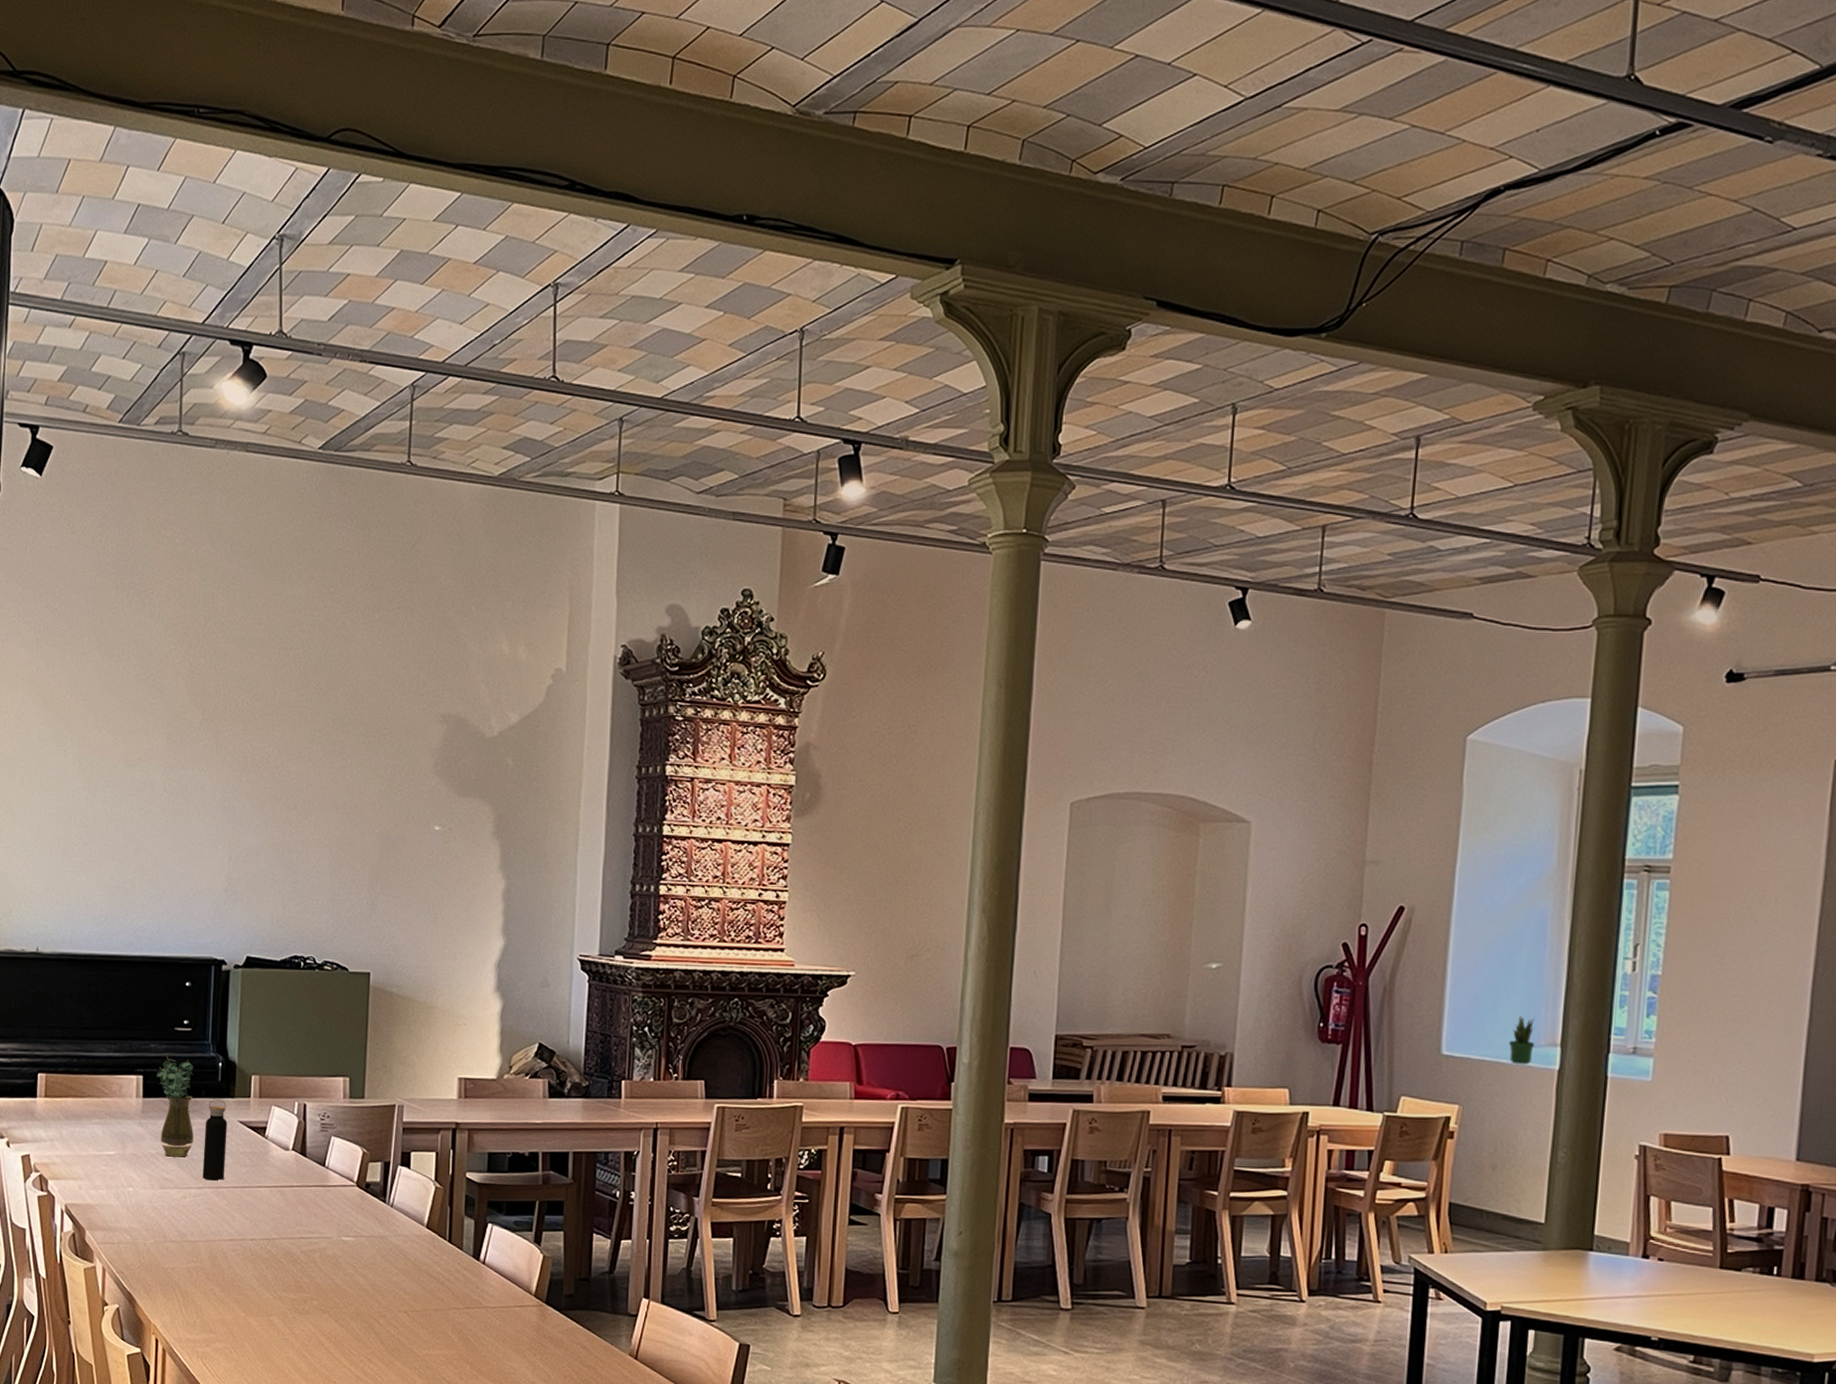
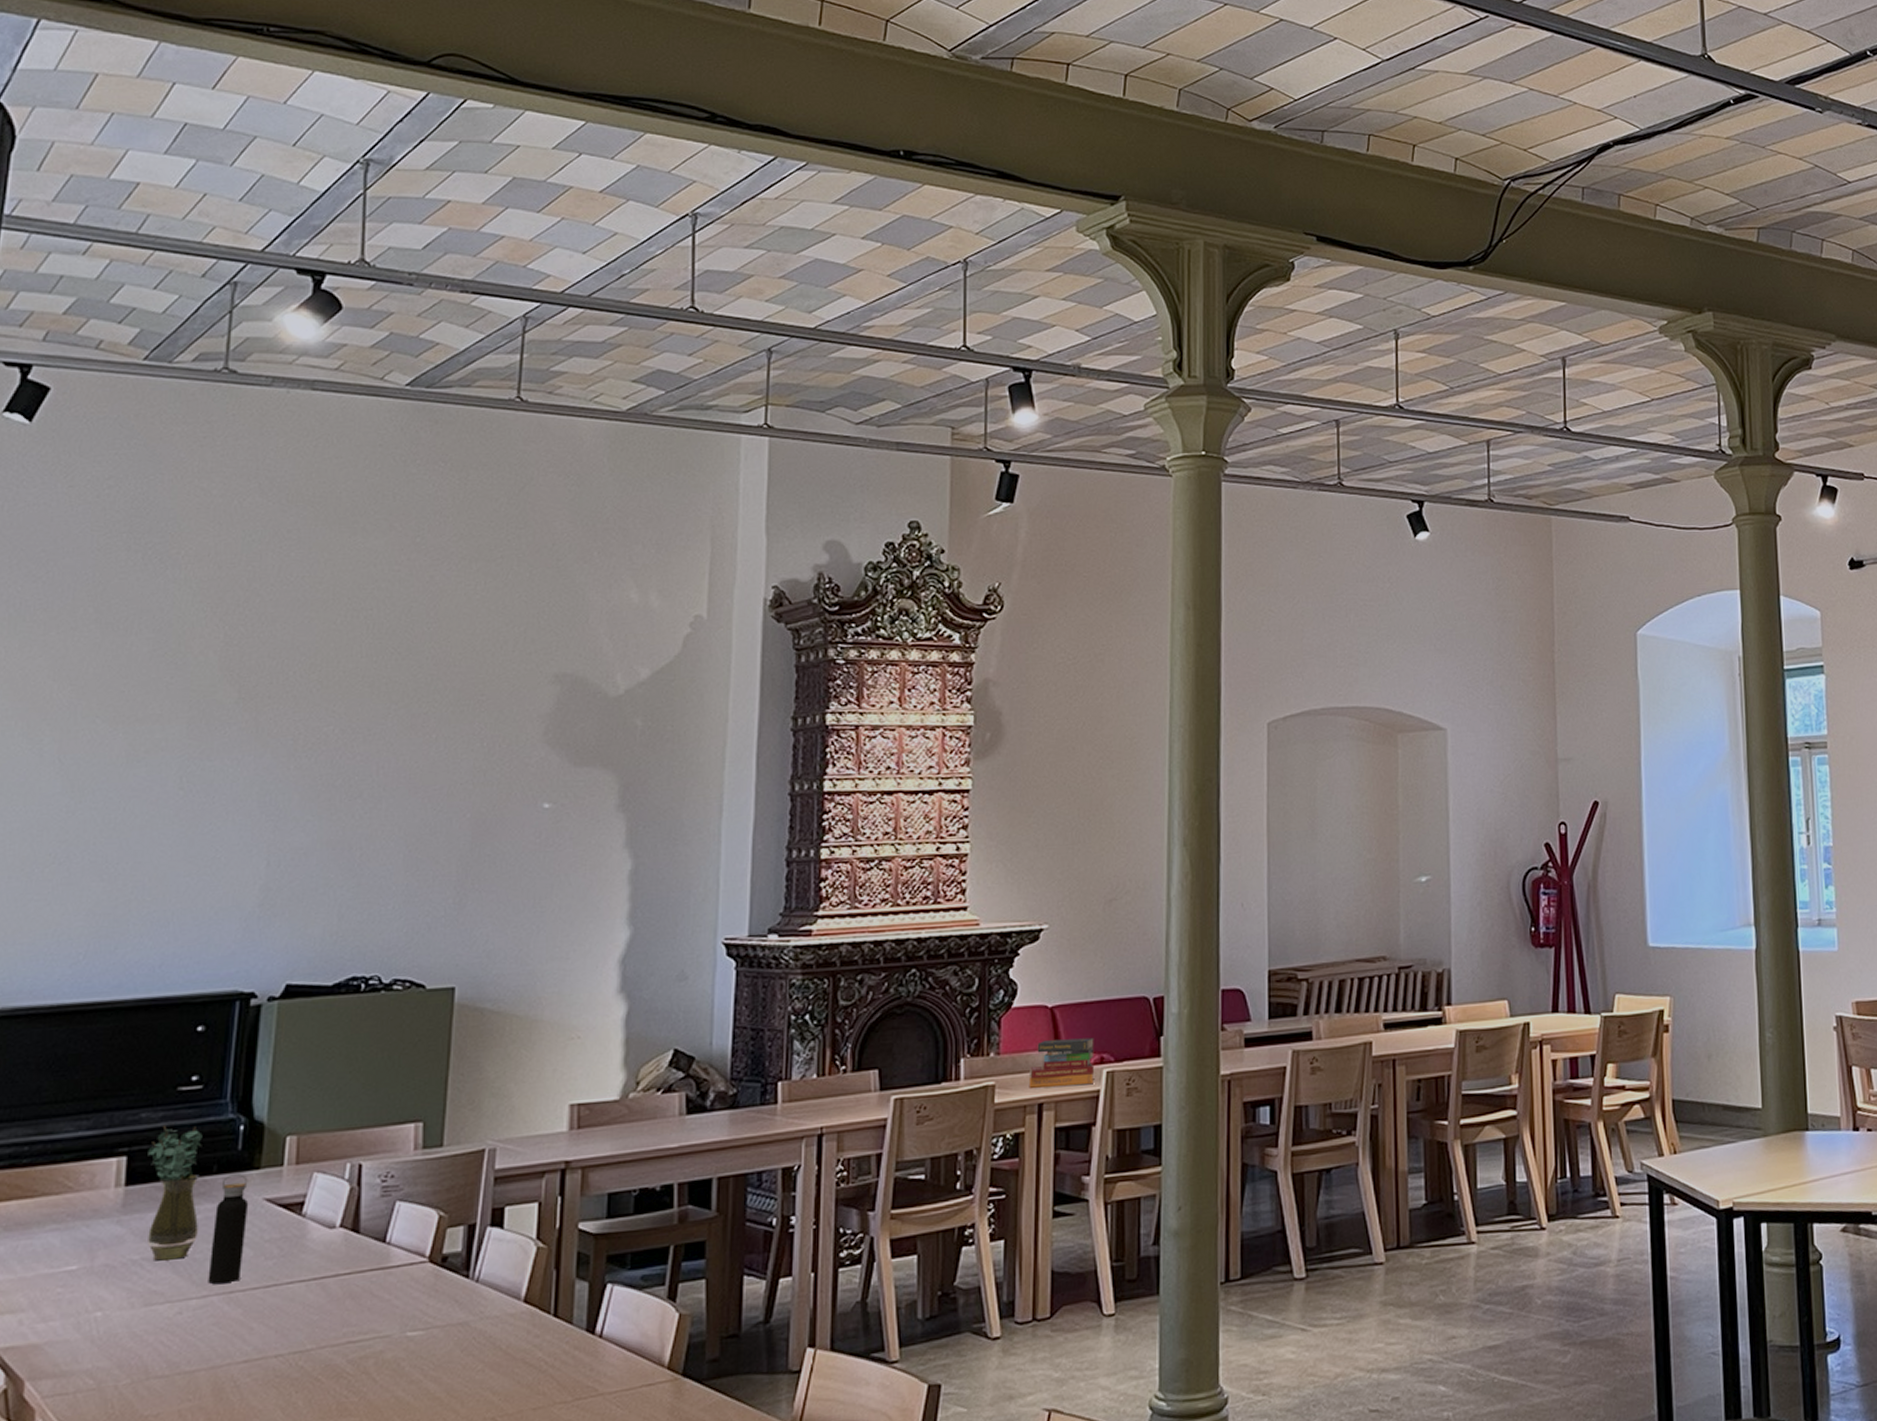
books: none [832,1072,892,1117] -> present [1028,1037,1095,1088]
planter: present [1509,1016,1536,1065] -> none [1708,899,1732,949]

